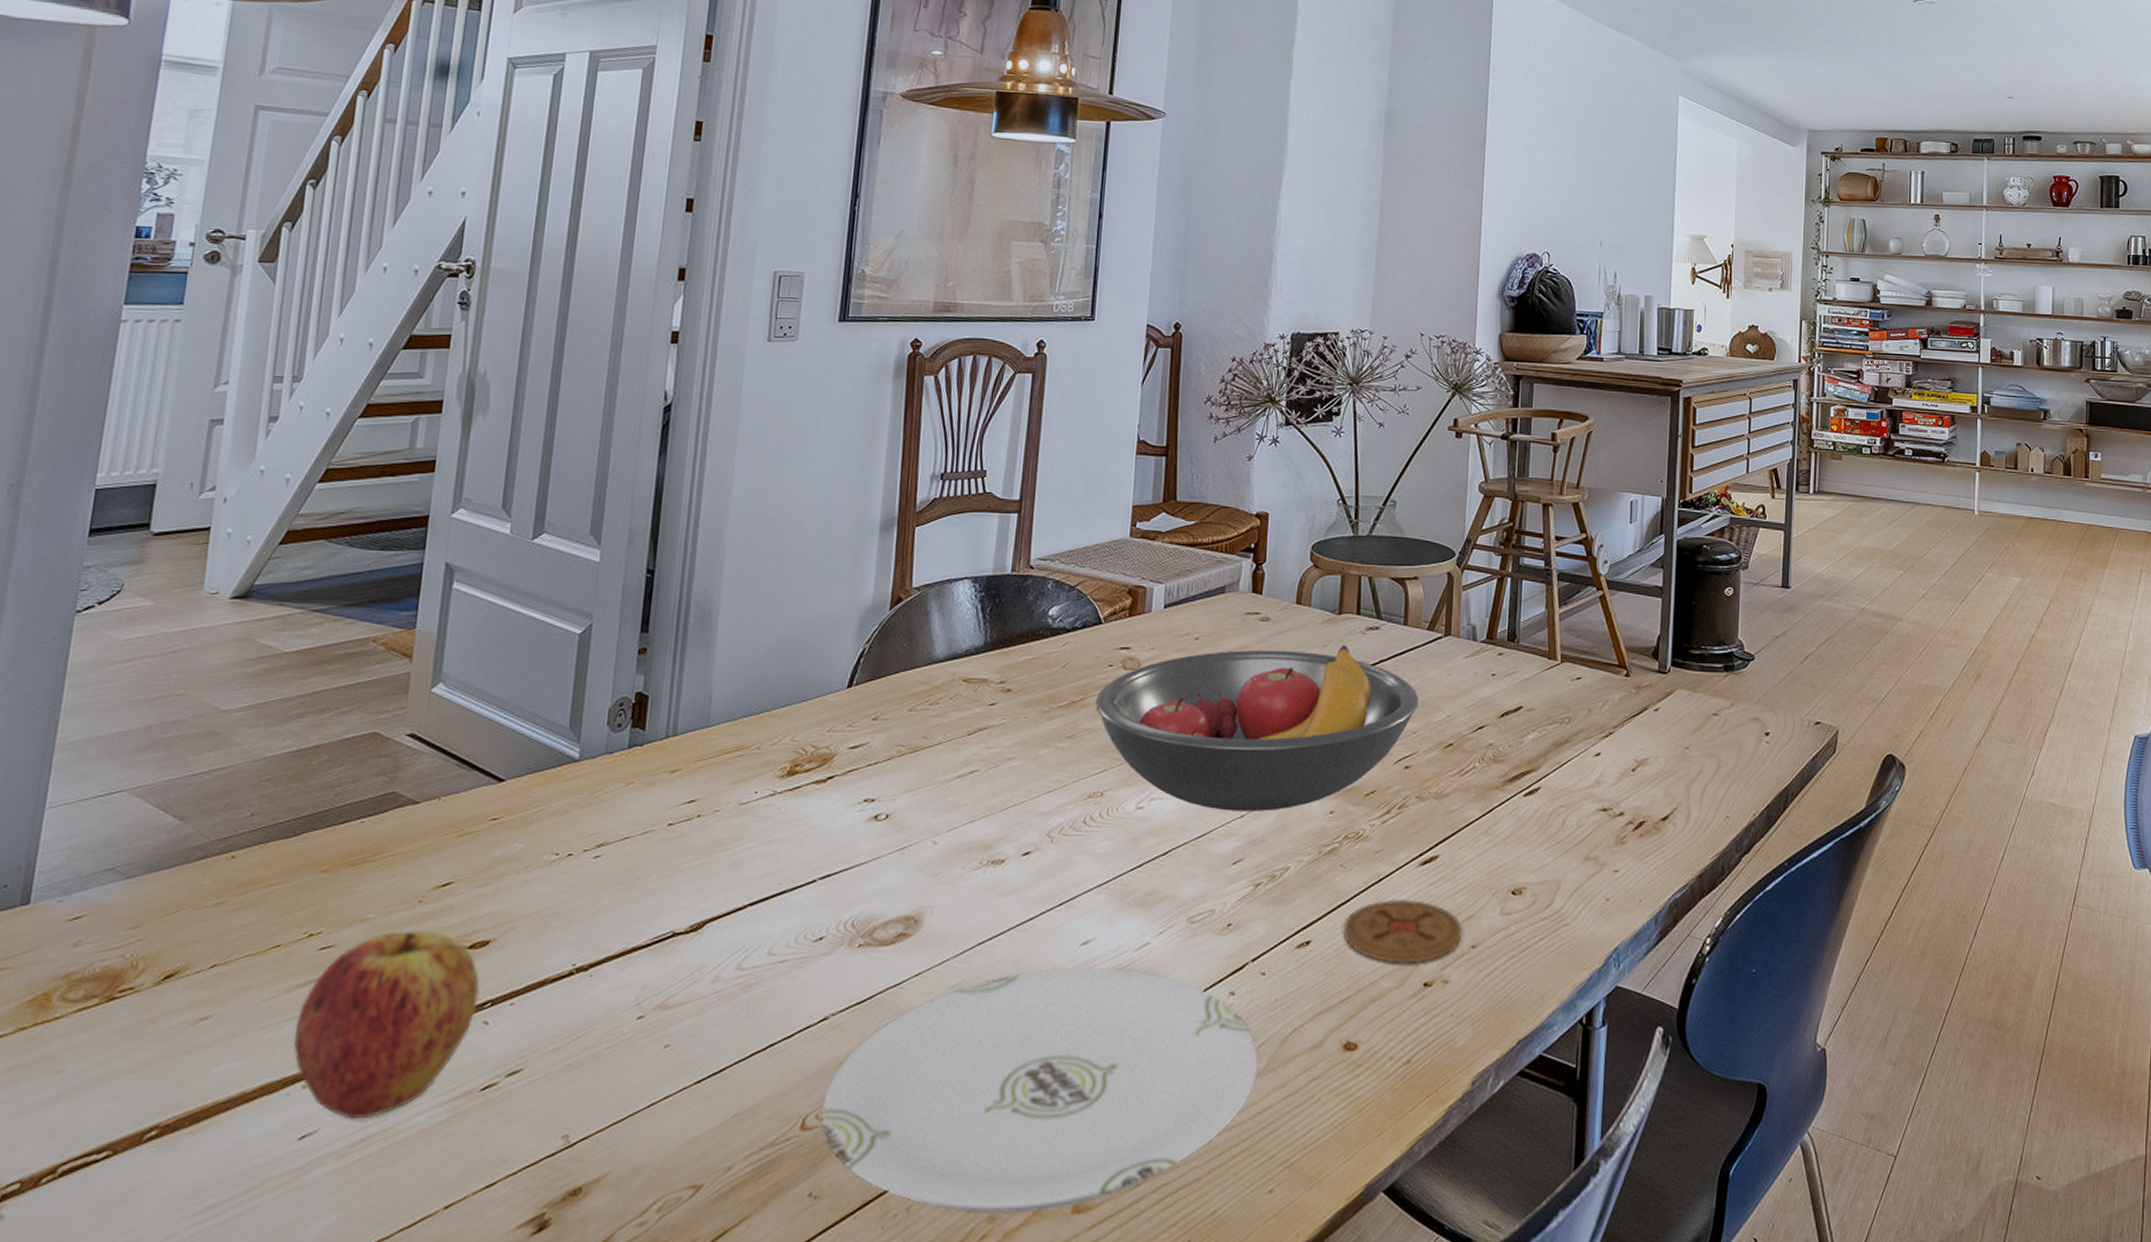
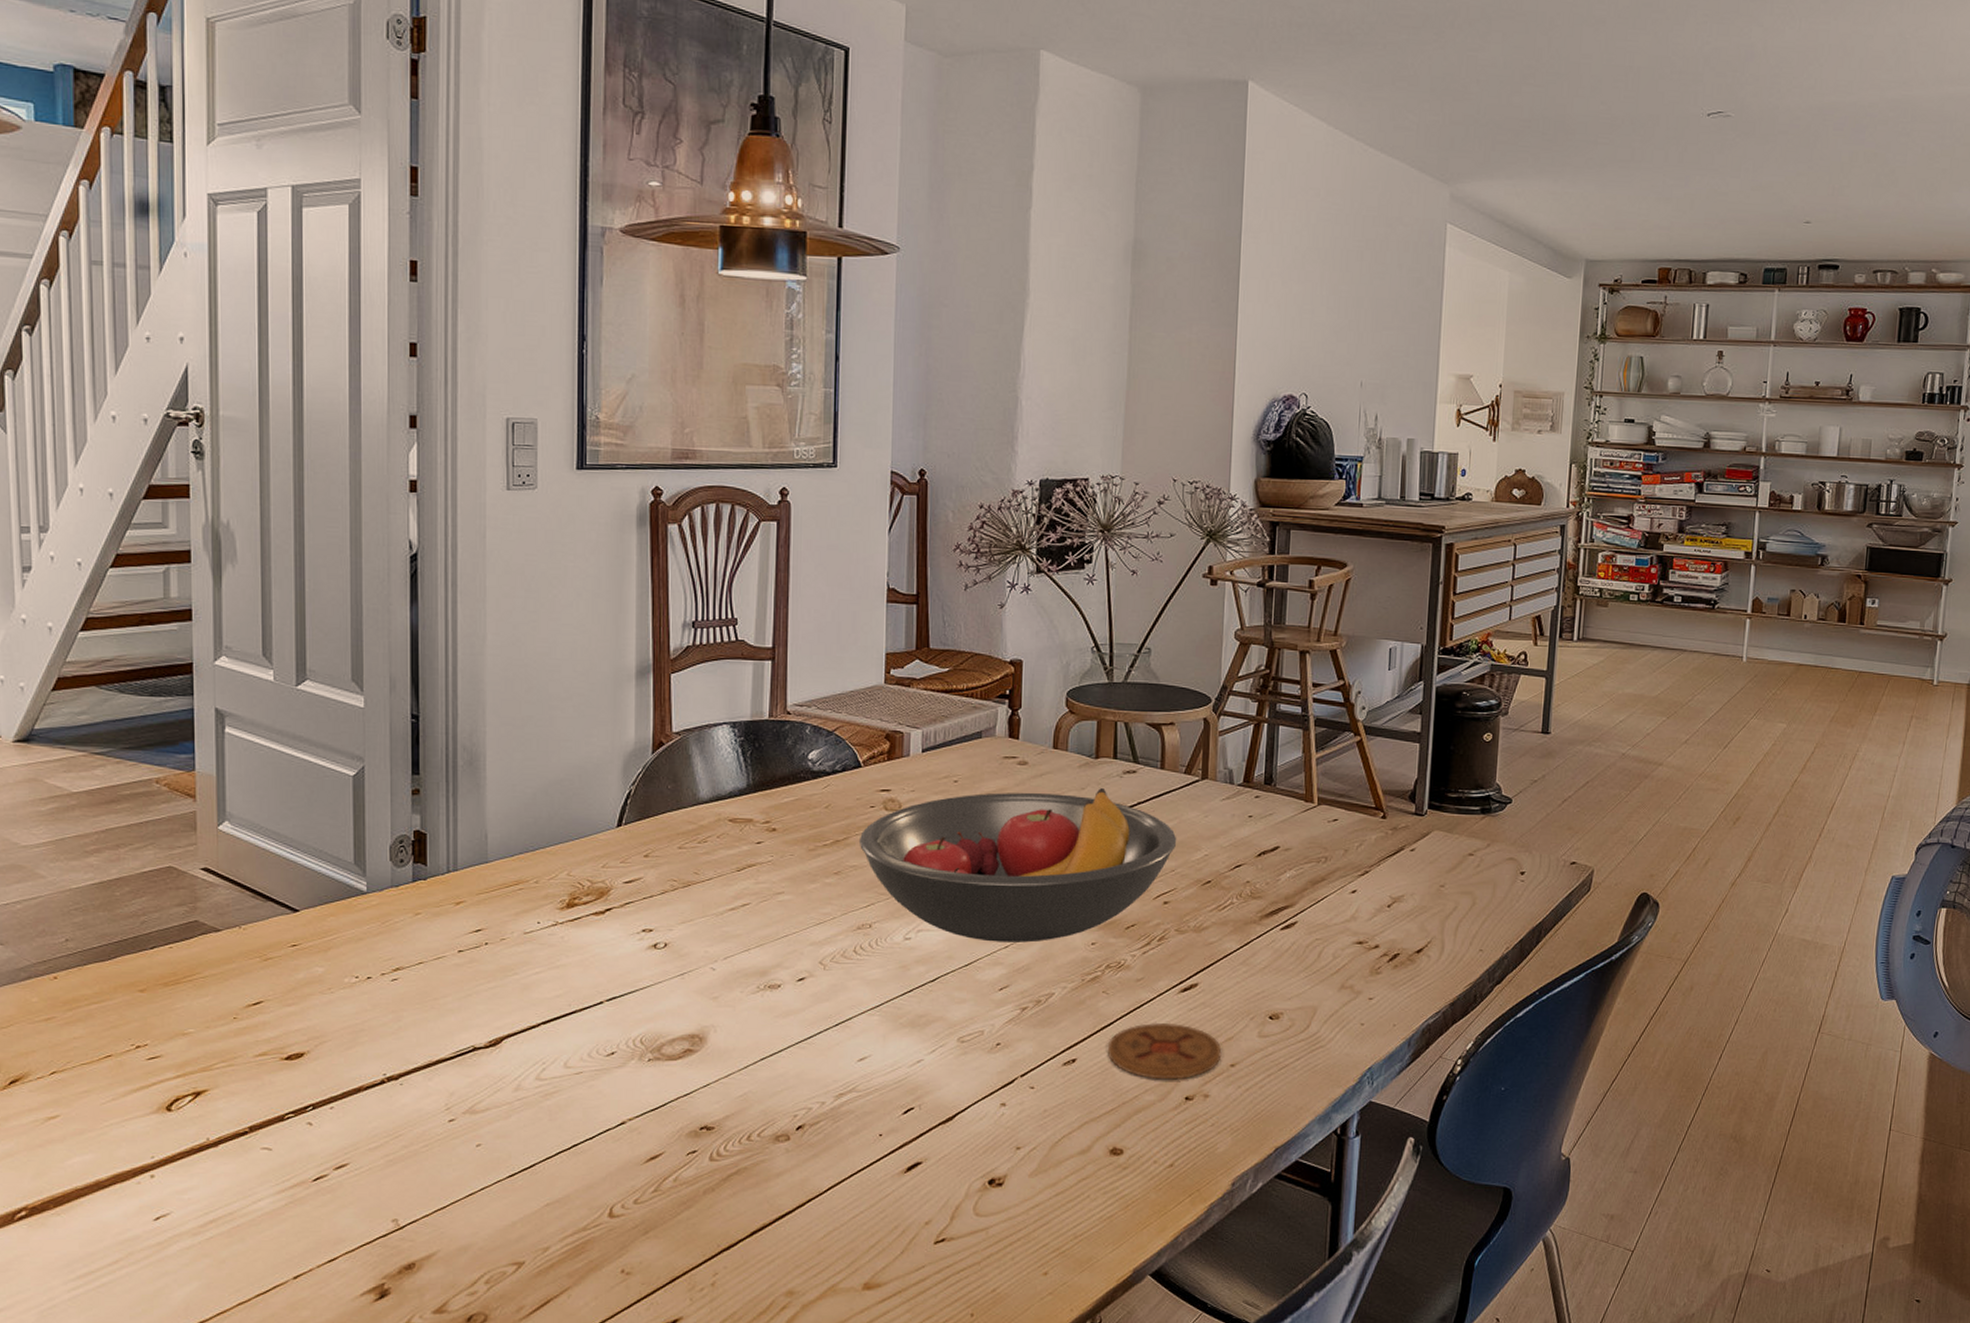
apple: present [292,930,481,1120] -> none [136,1043,300,1204]
plate: present [821,967,1259,1214] -> none [627,1080,1031,1289]

